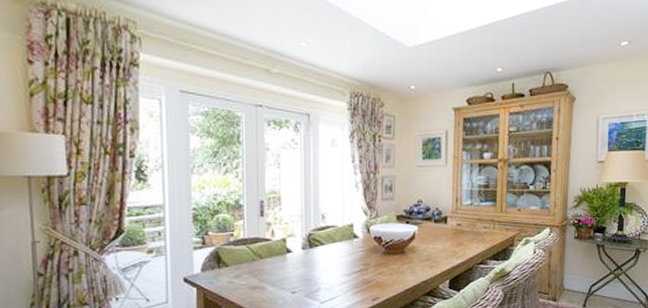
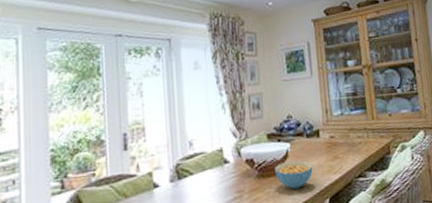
cereal bowl: none [401,242,437,268] -> present [275,160,313,189]

